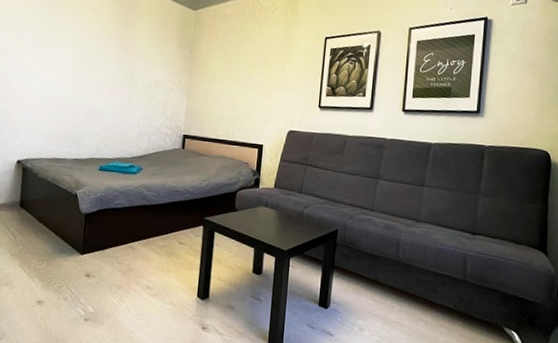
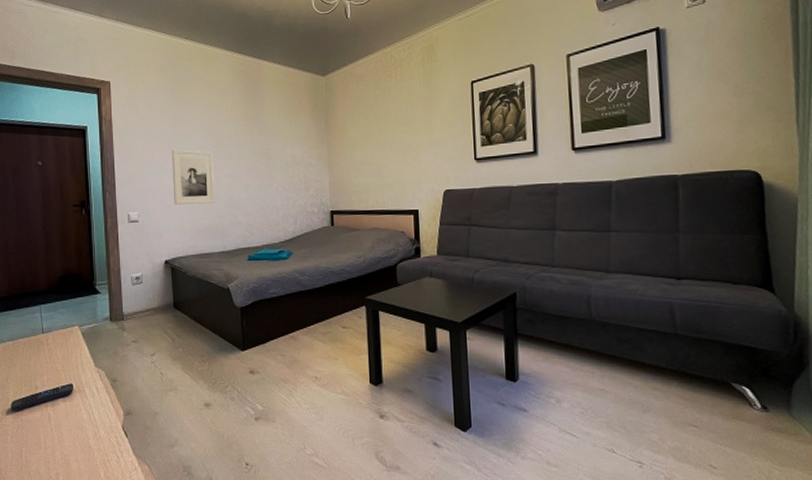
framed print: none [34,56,79,112] -> present [172,149,214,205]

